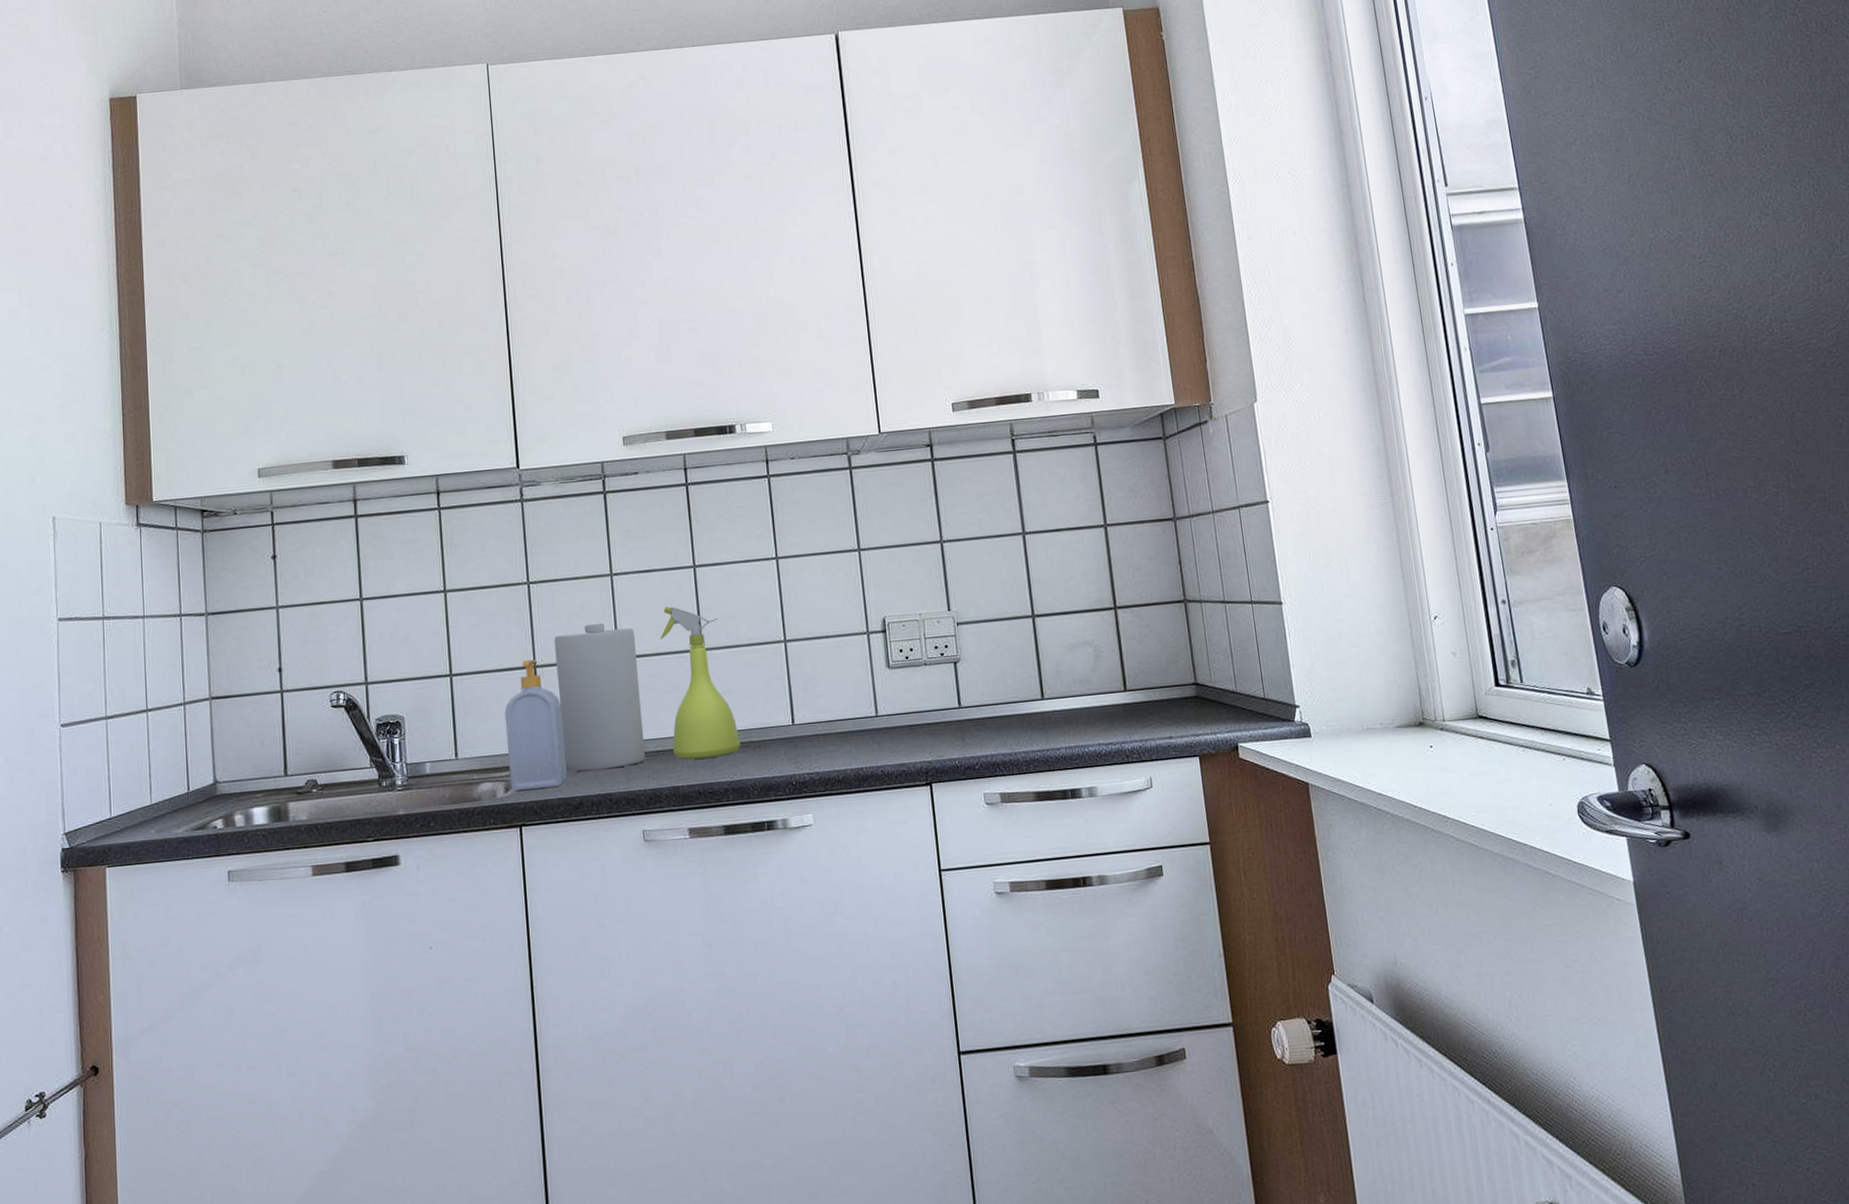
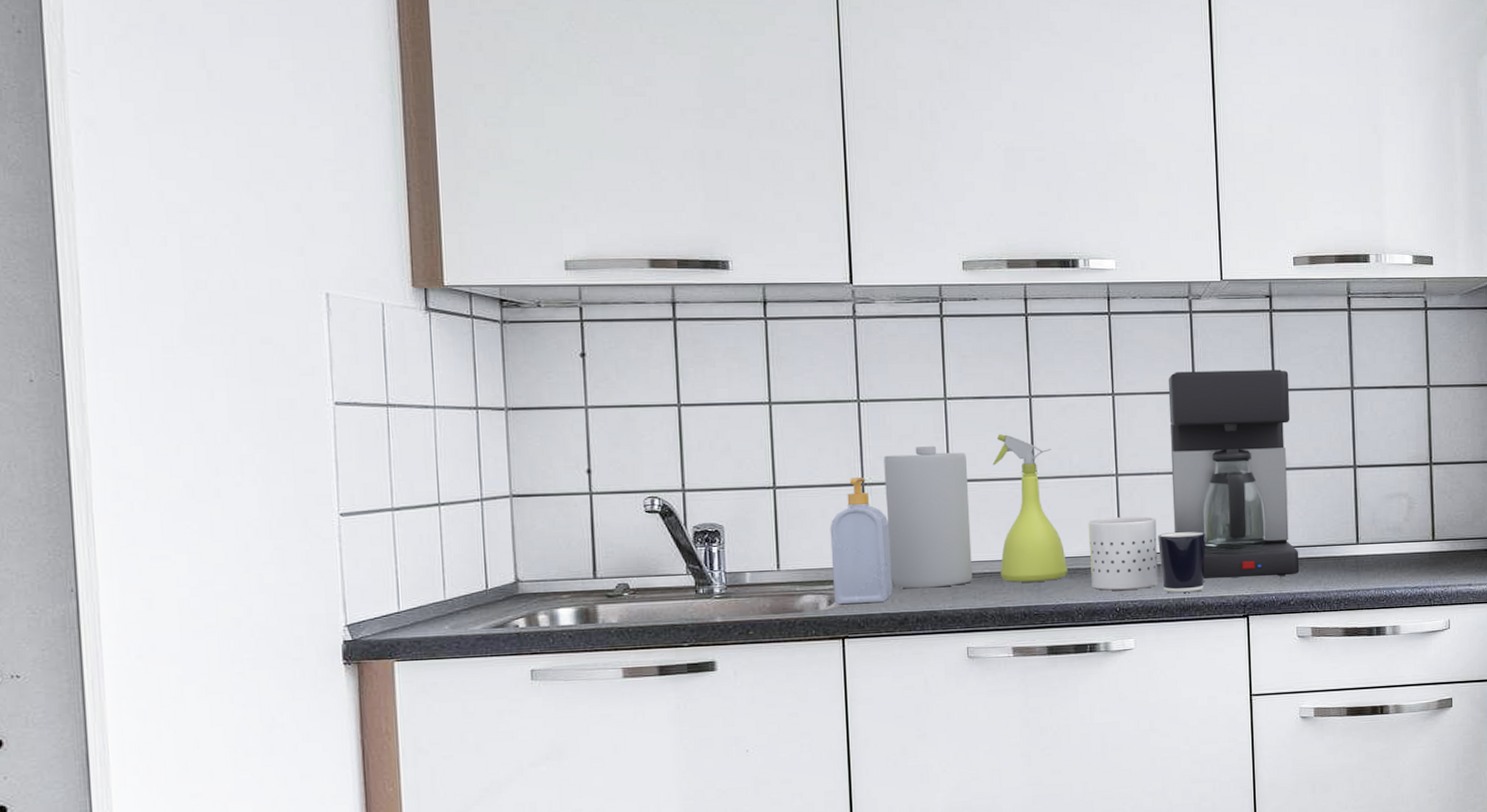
mug: none [758,683,835,764] -> present [1088,516,1159,591]
coffee maker: none [831,520,983,745] -> present [1168,369,1300,578]
mug: none [831,695,883,763] -> present [1158,531,1206,593]

